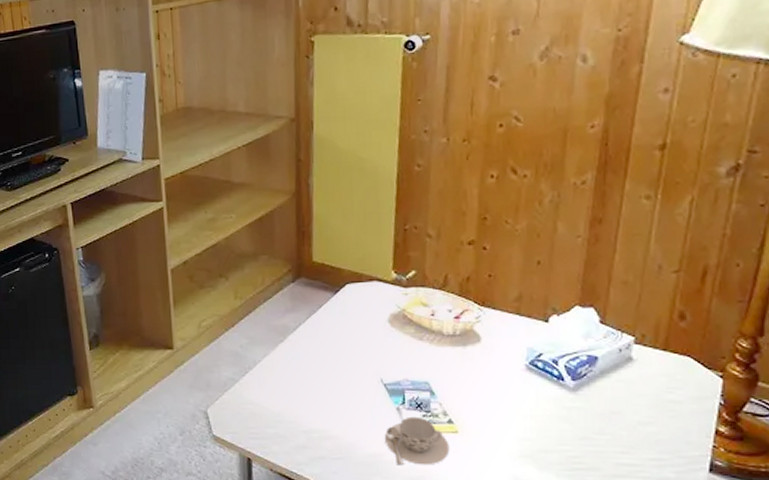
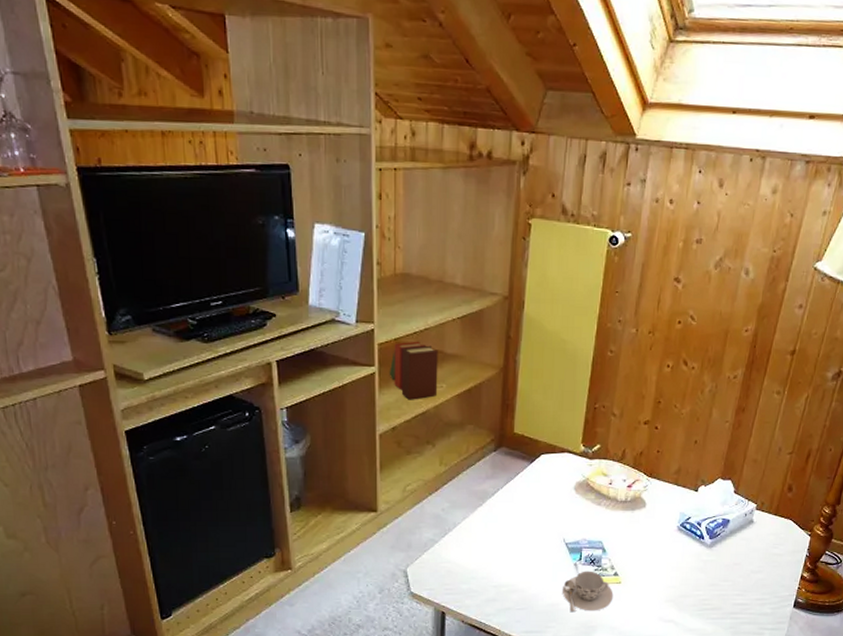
books: none [177,172,227,233] -> present [390,341,438,400]

